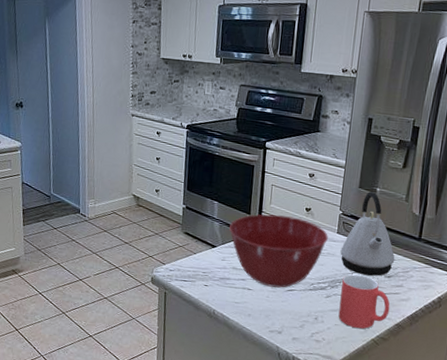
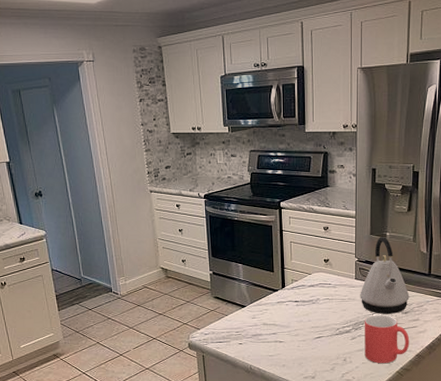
mixing bowl: present [229,214,328,288] -> none [256,269,347,337]

